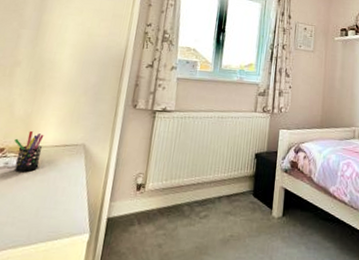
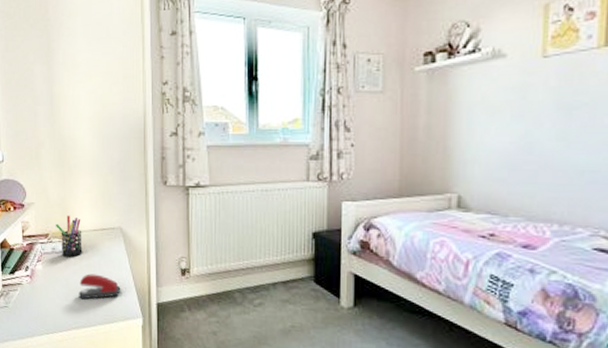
stapler: none [23,189,73,216] -> present [78,273,121,300]

